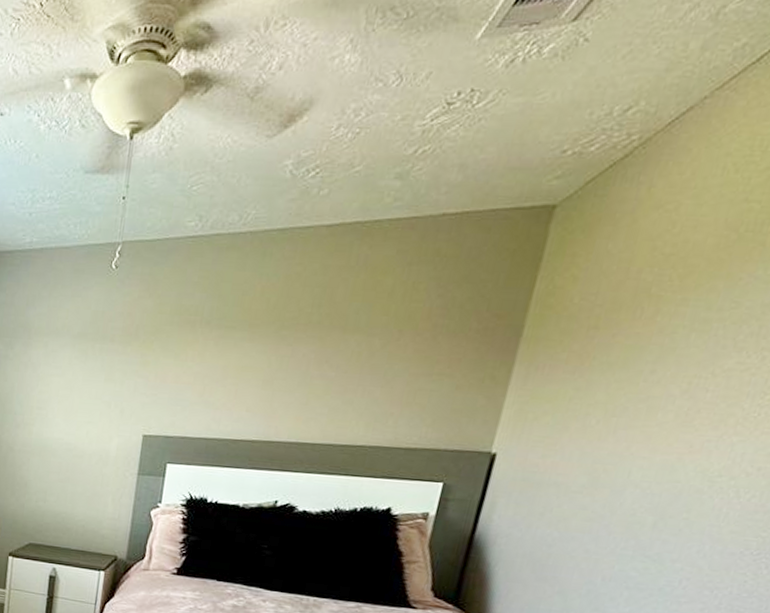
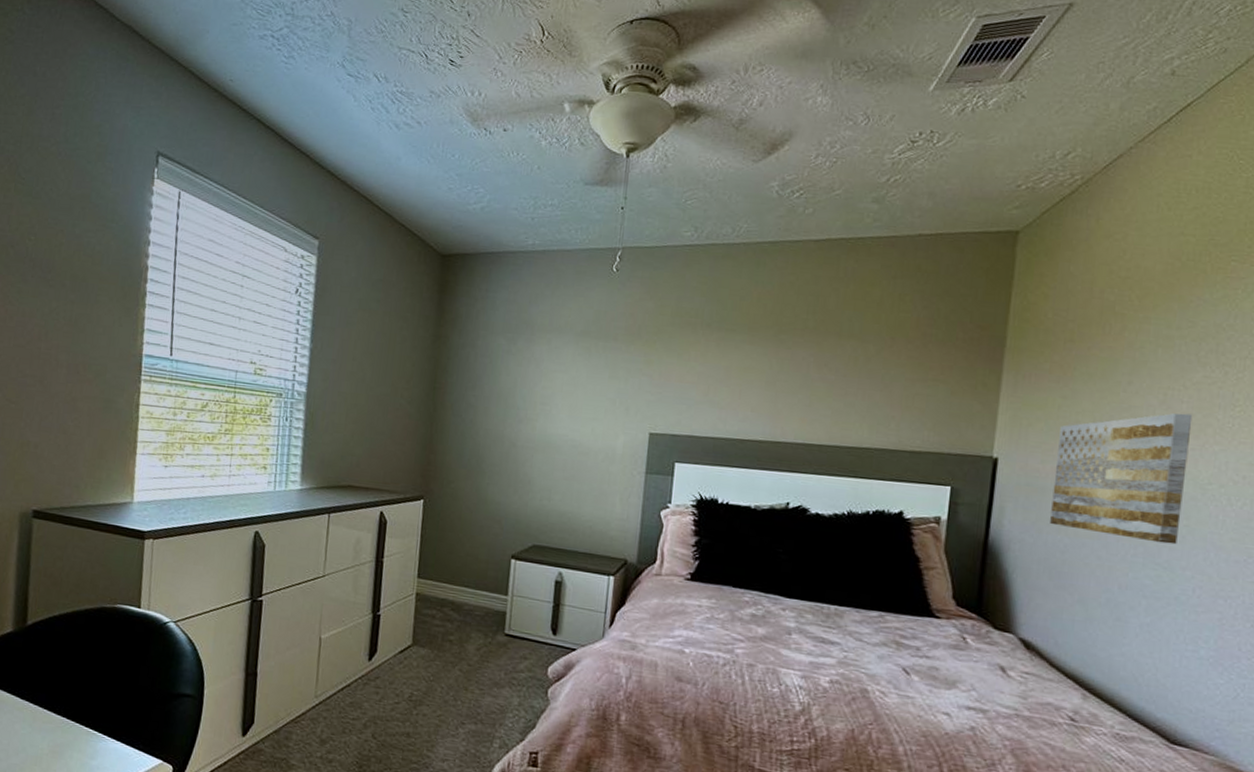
wall art: none [541,402,716,538] -> present [1050,413,1193,545]

